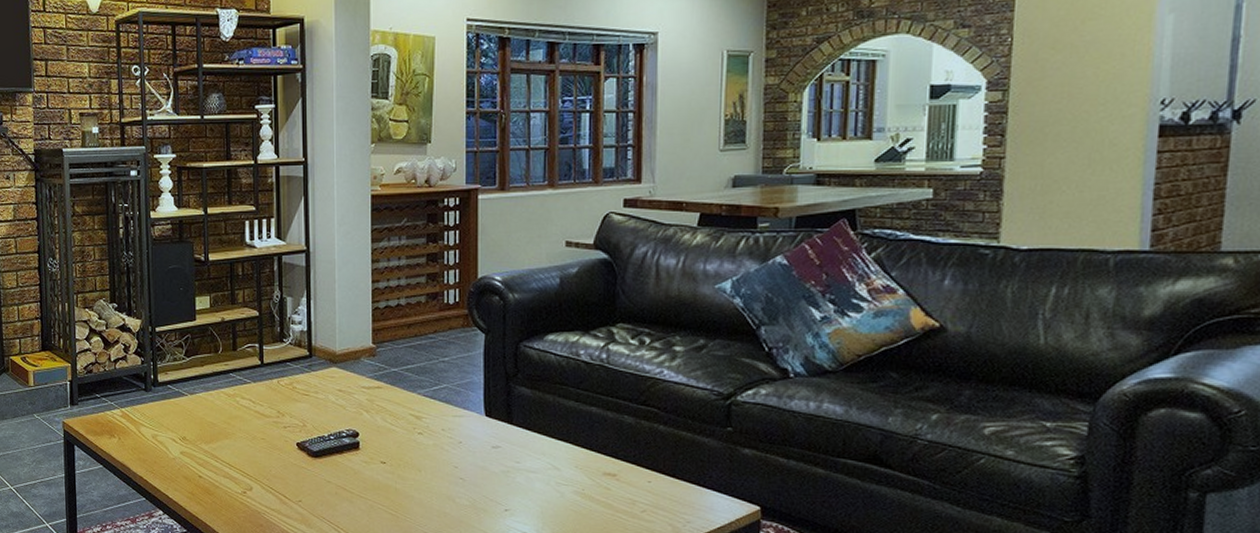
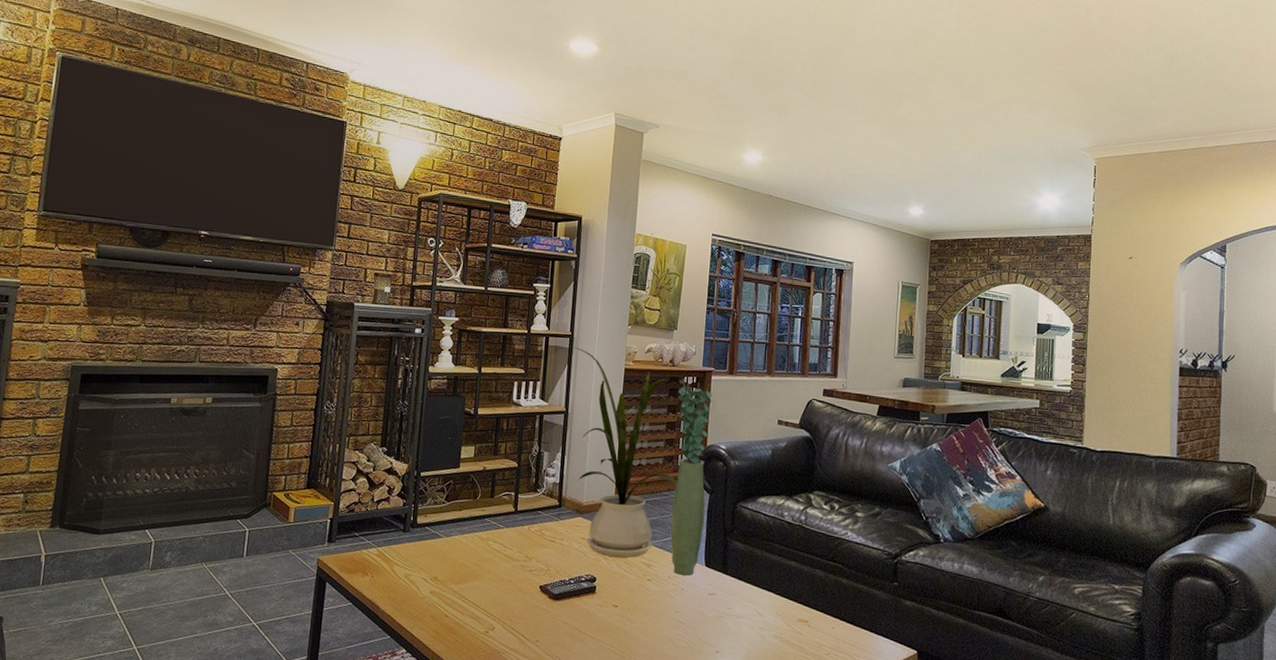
house plant: none [310,175,446,410] -> present [575,347,678,558]
vase: none [438,200,480,427] -> present [670,378,712,576]

